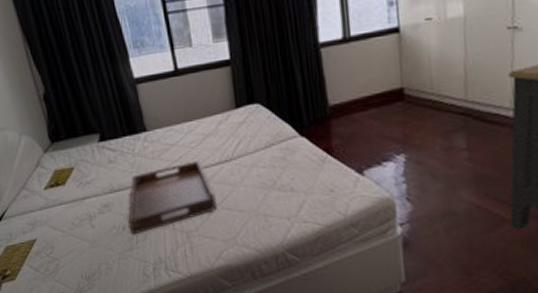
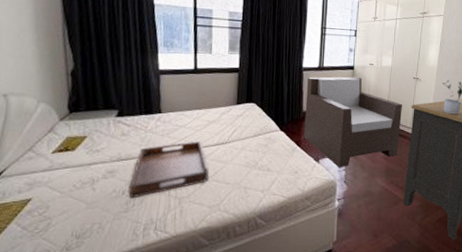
armchair: none [327,42,493,180] -> present [304,76,403,168]

